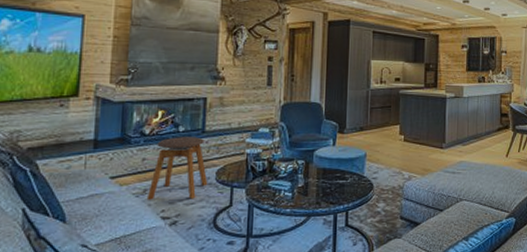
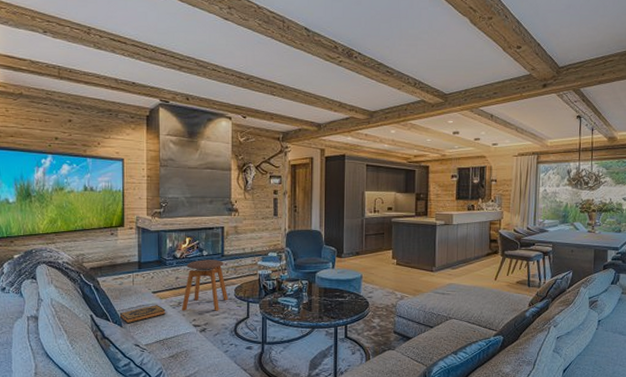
hardback book: none [63,193,126,219] -> present [119,305,166,324]

